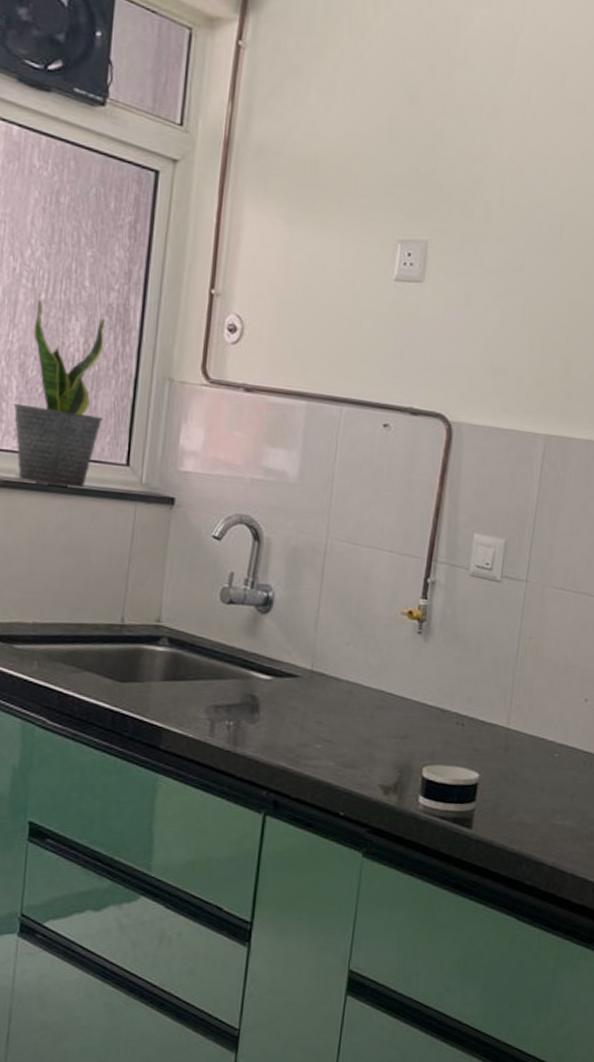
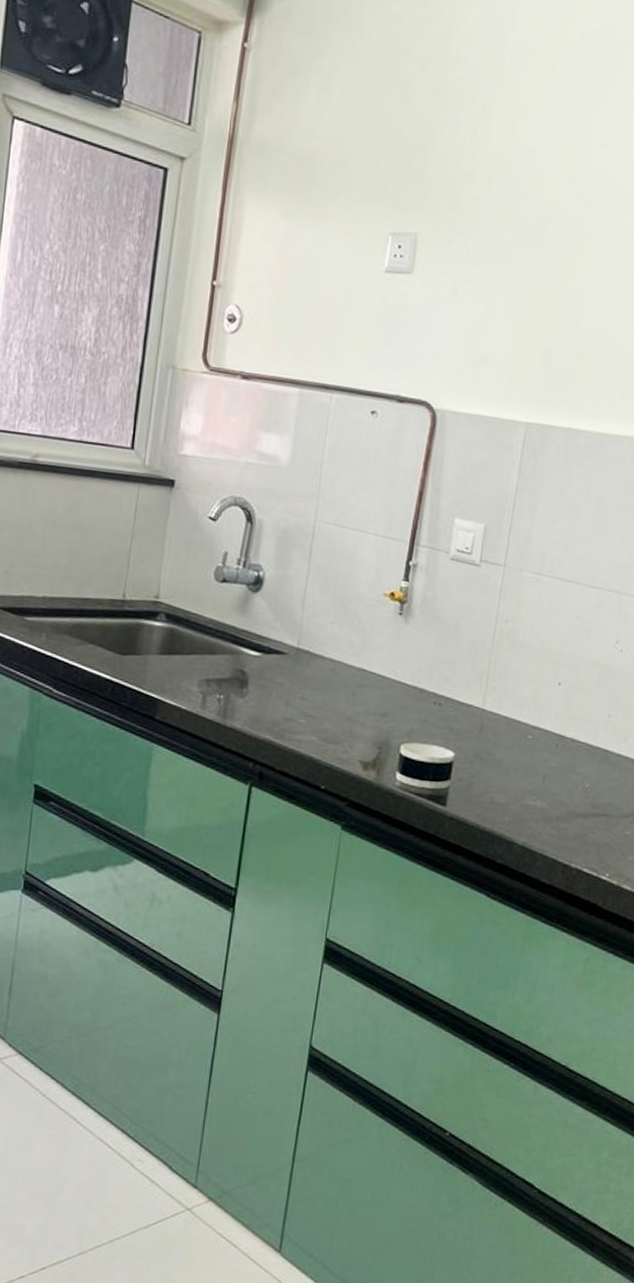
potted plant: present [13,300,106,488] -> none [30,291,116,470]

